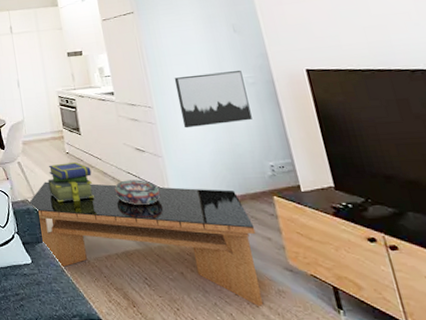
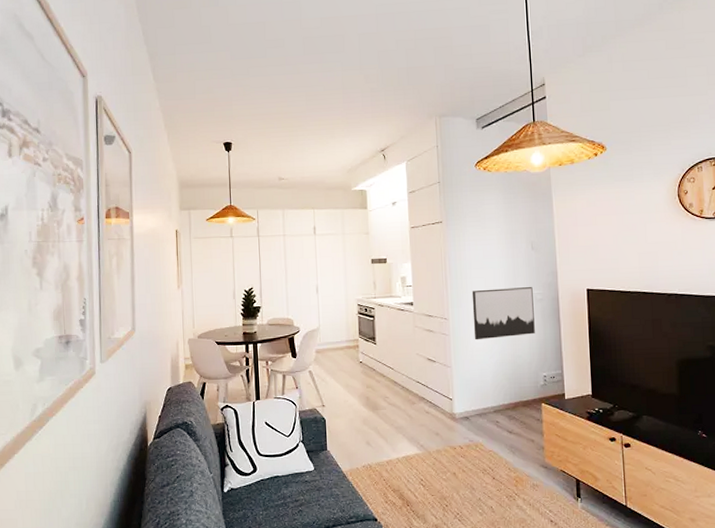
coffee table: present [28,181,263,306] -> none [316,390,522,499]
stack of books: present [48,161,94,203] -> none [338,371,383,411]
decorative bowl: present [114,179,161,205] -> none [402,388,445,412]

